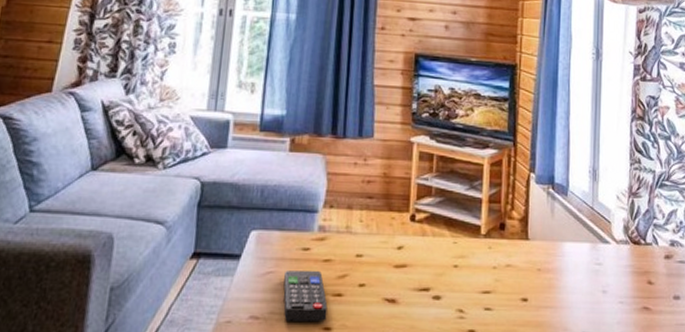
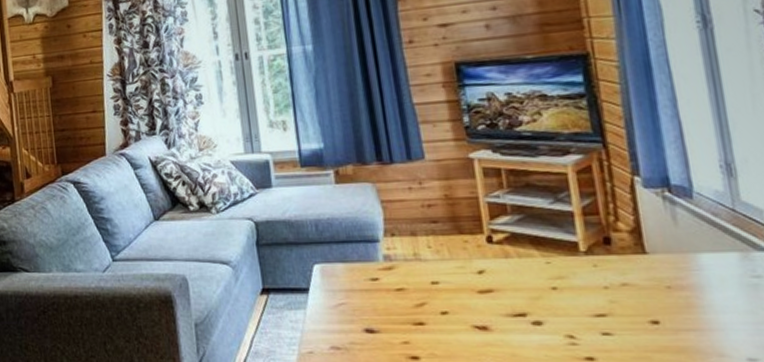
remote control: present [283,271,328,321] -> none [357,301,412,351]

